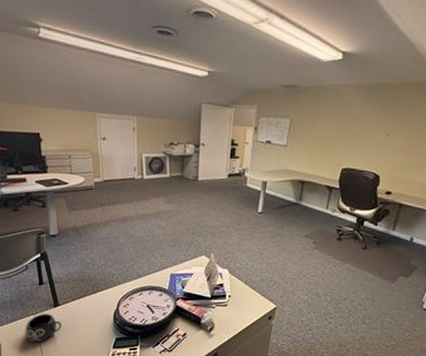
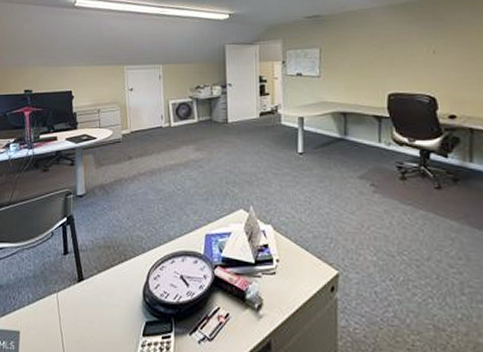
mug: present [25,313,61,343] -> none [46,290,85,330]

